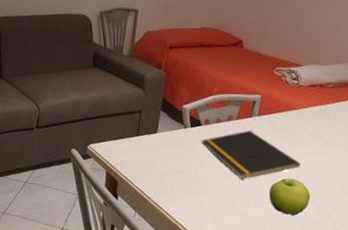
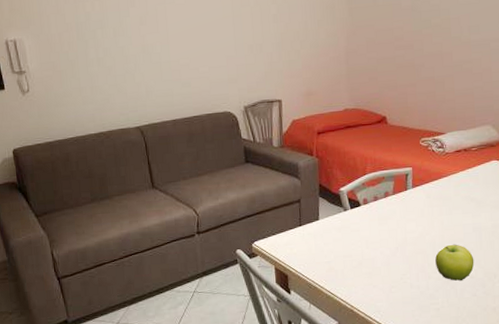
notepad: present [201,130,301,180] -> none [363,203,460,253]

